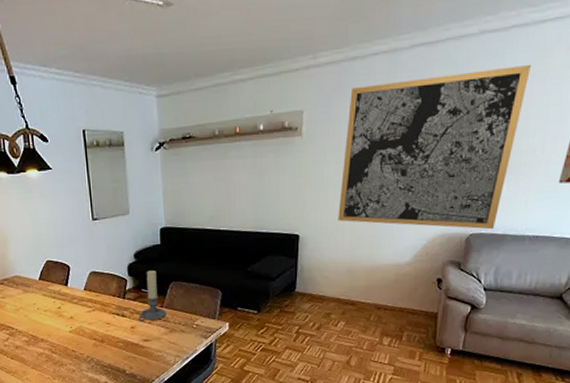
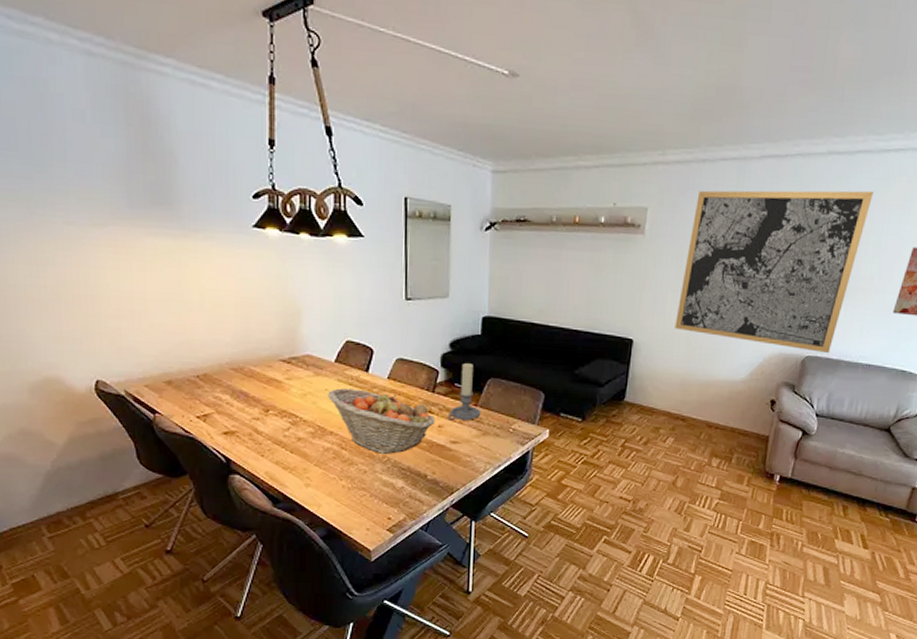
fruit basket: none [36,301,128,355] -> present [328,388,436,454]

